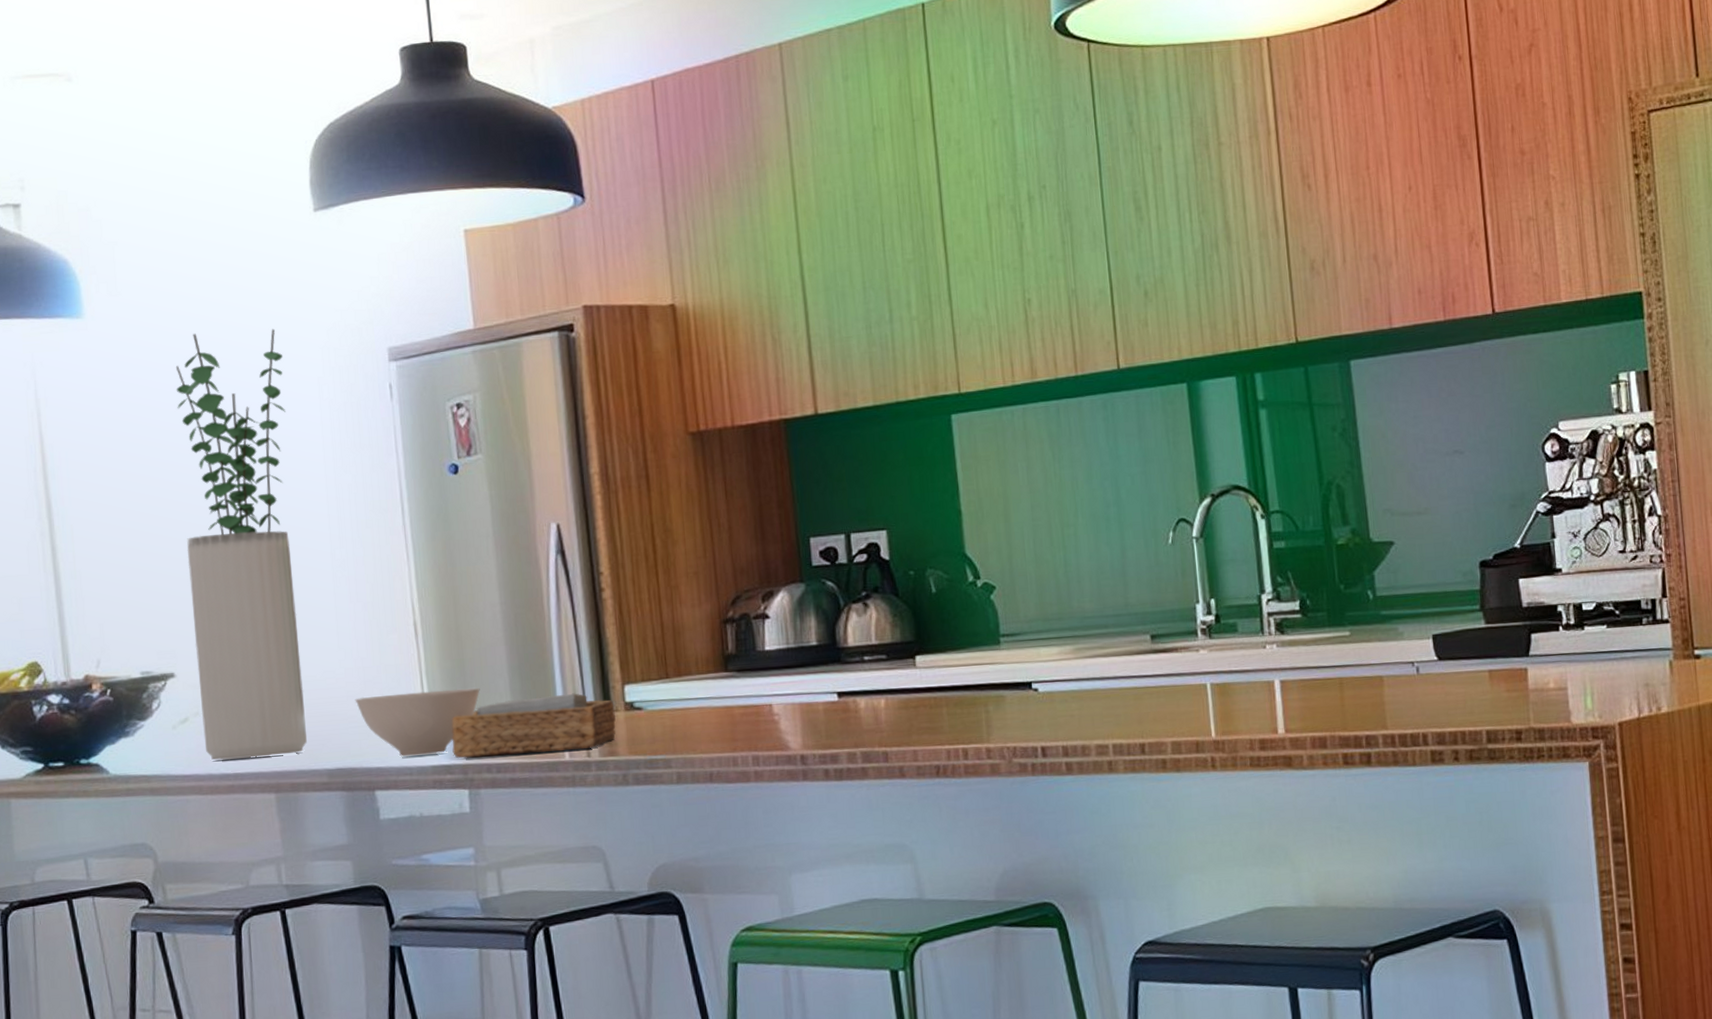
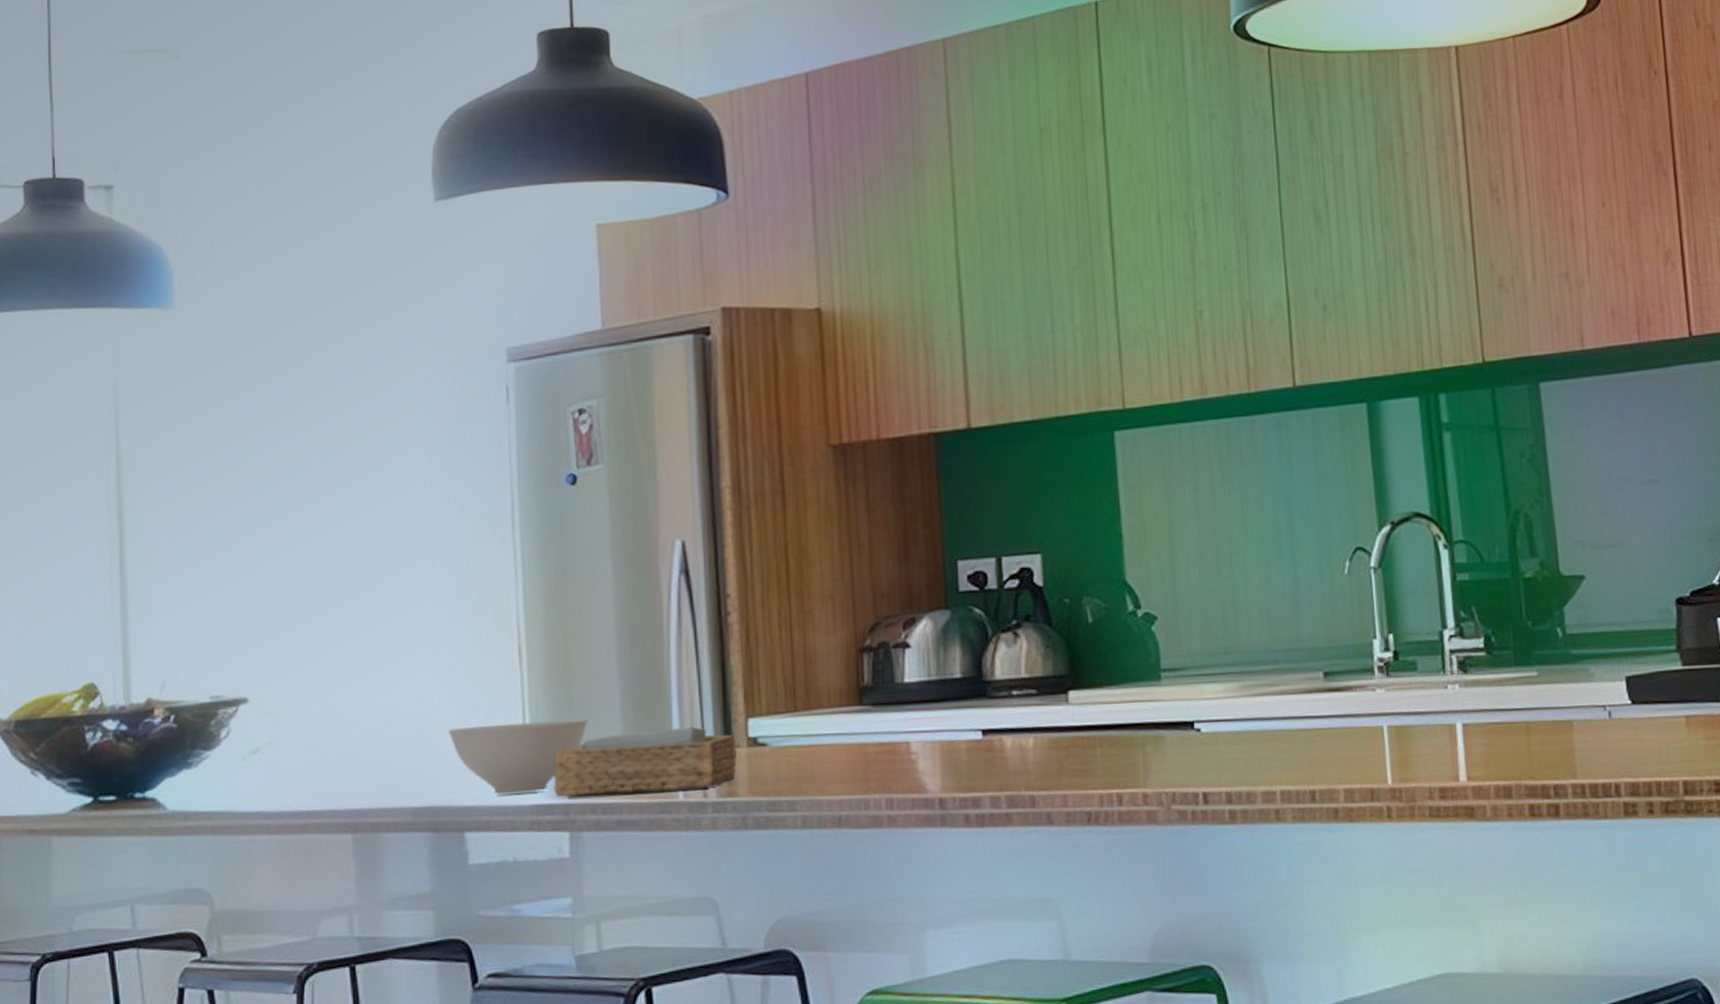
vase: present [175,329,307,761] -> none [271,325,391,796]

